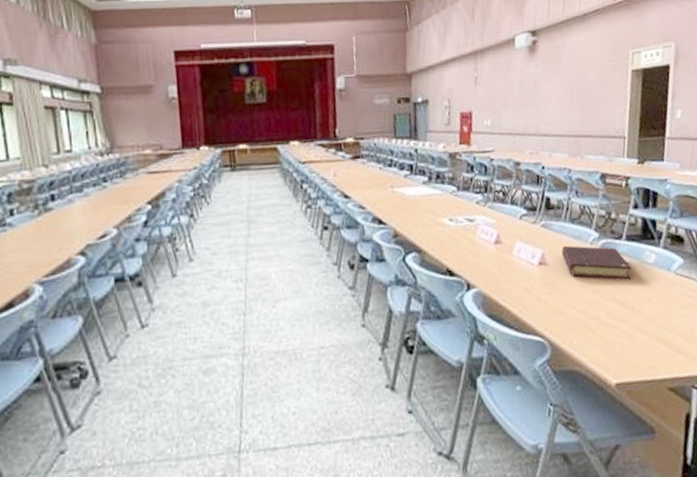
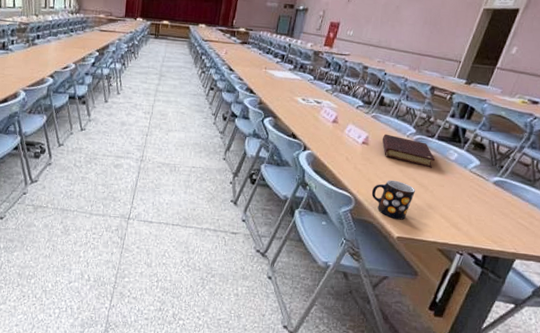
mug: none [567,305,621,360] -> present [371,180,415,220]

